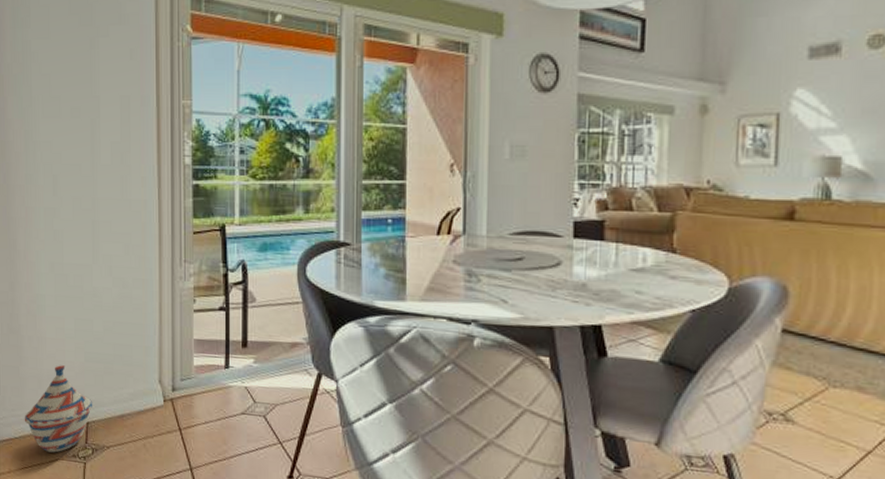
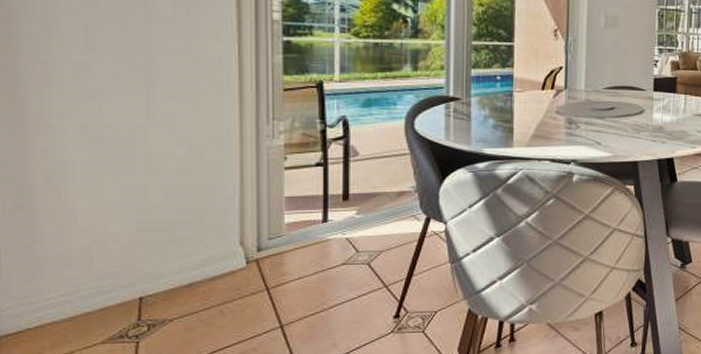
woven basket: present [24,365,93,453] -> none [41,239,149,338]

